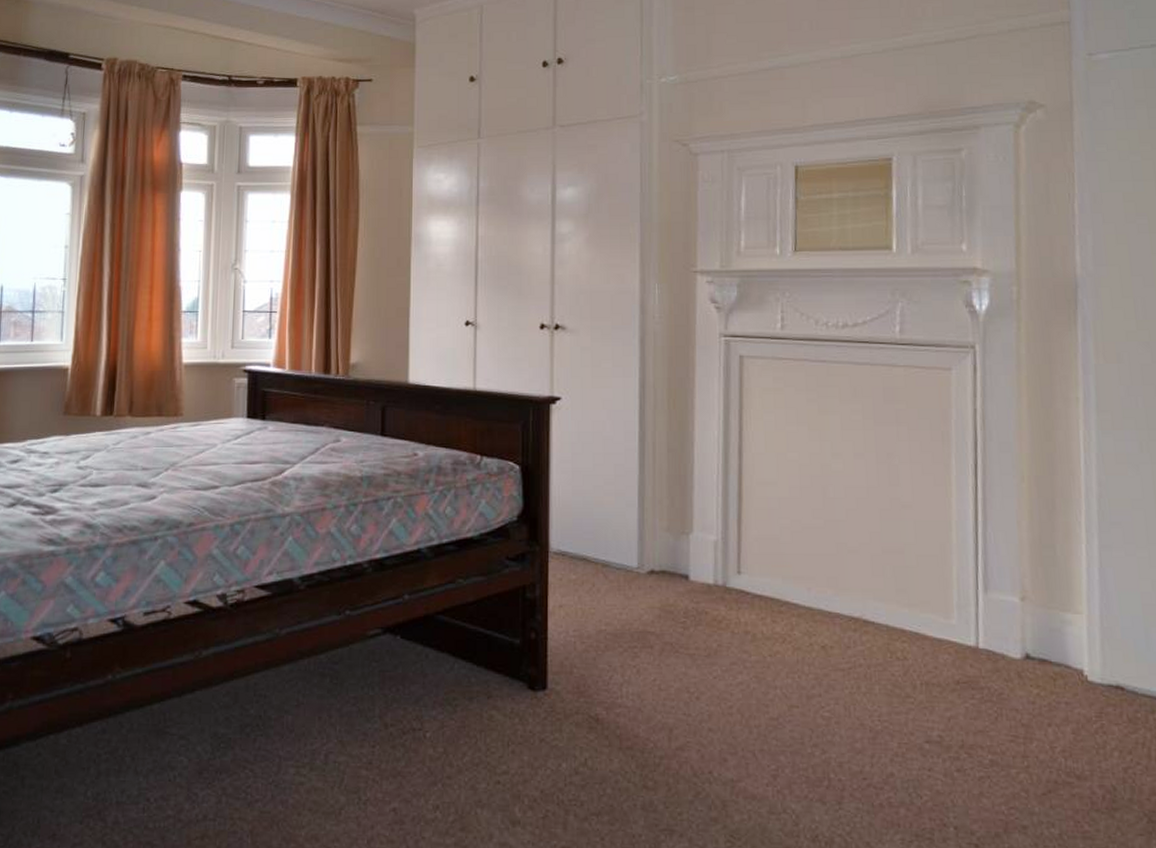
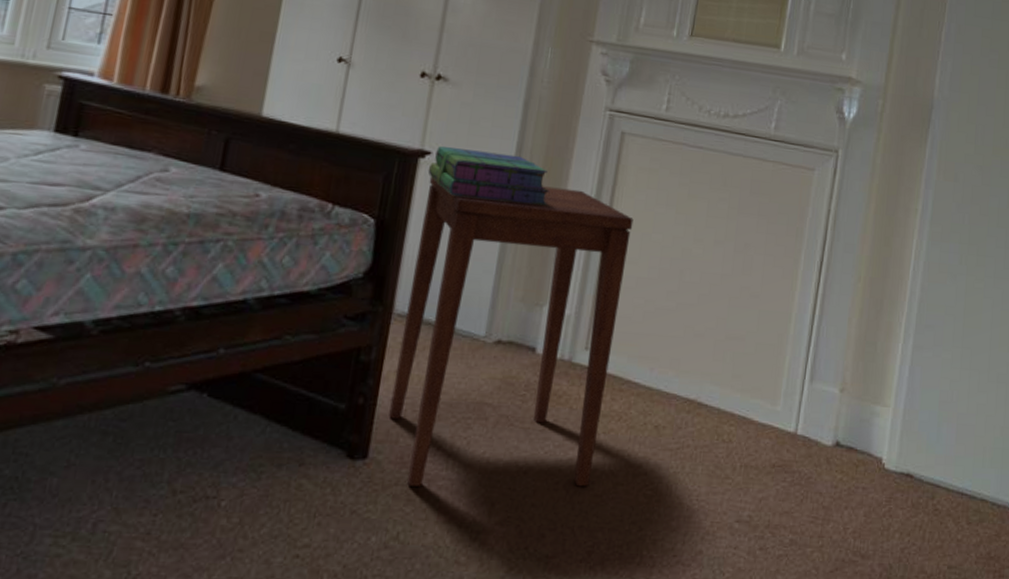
stack of books: none [560,390,678,437] -> present [428,146,549,206]
side table: none [560,417,766,714] -> present [389,177,634,487]

